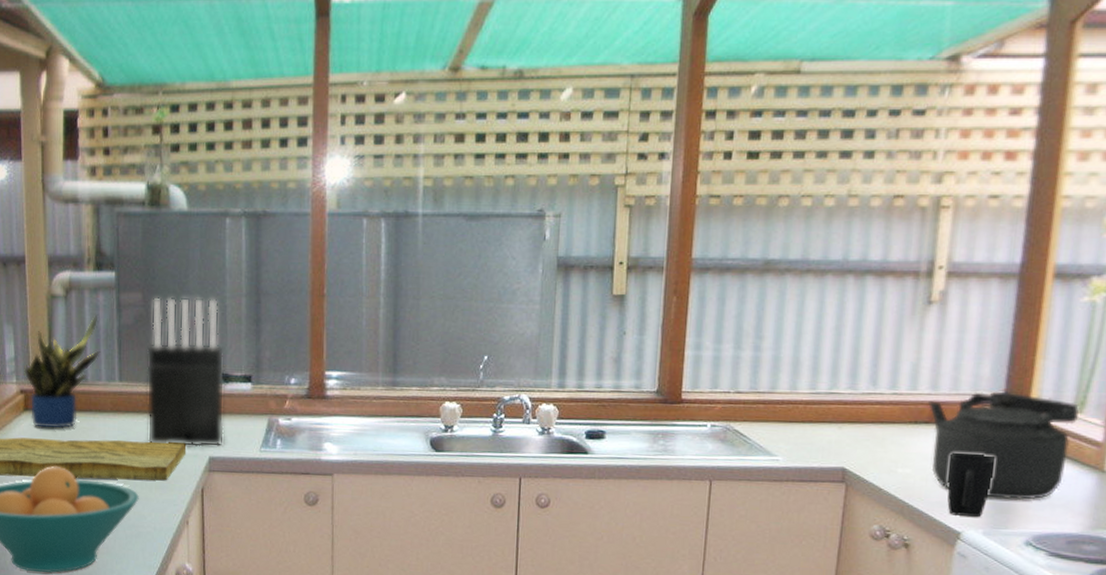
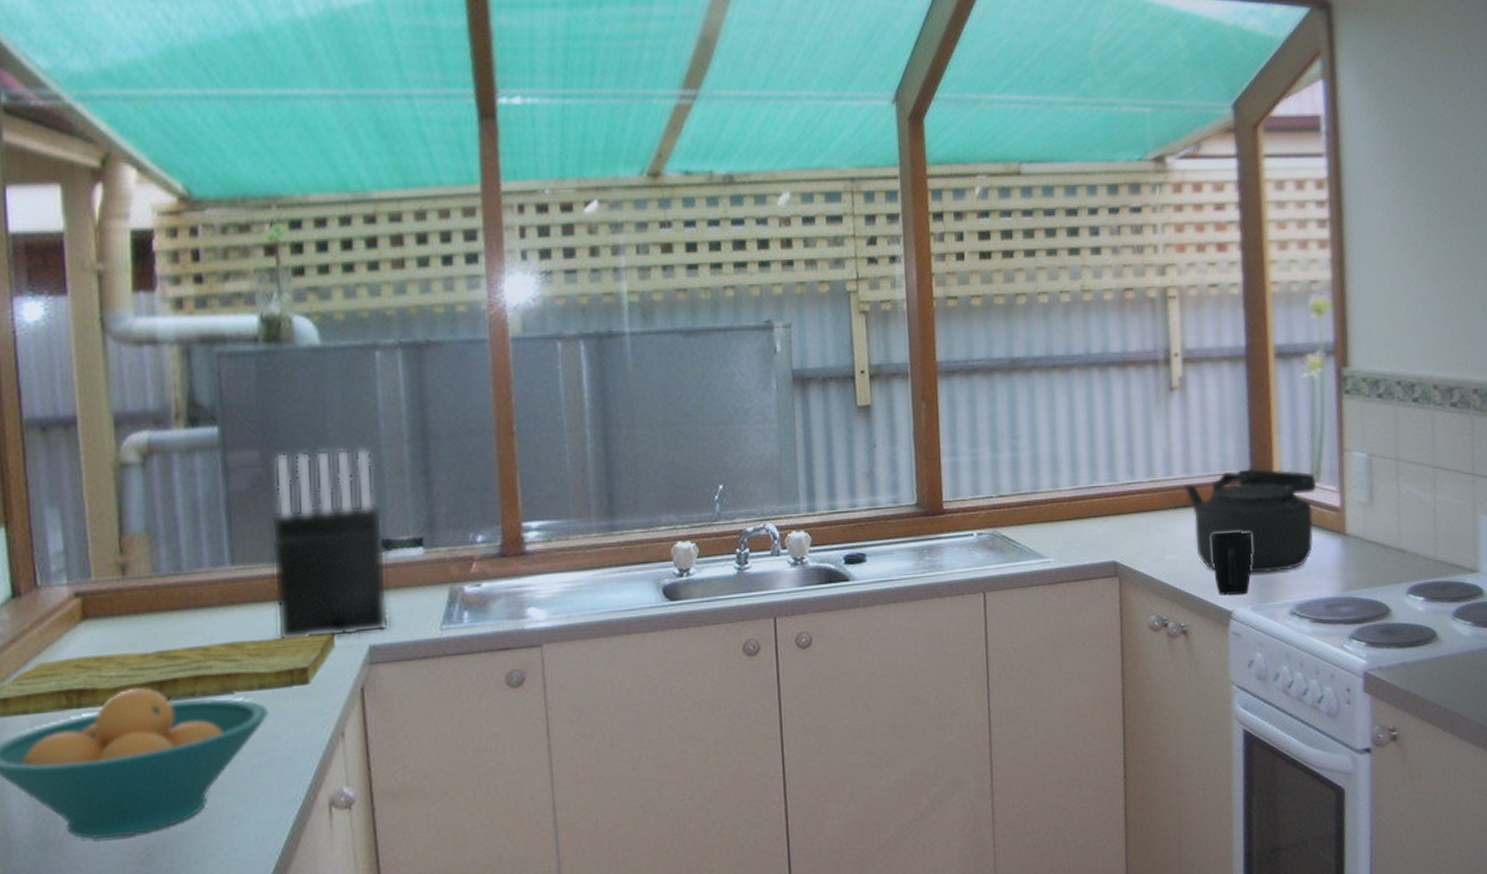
potted plant: present [24,314,101,429] -> none [80,482,200,640]

